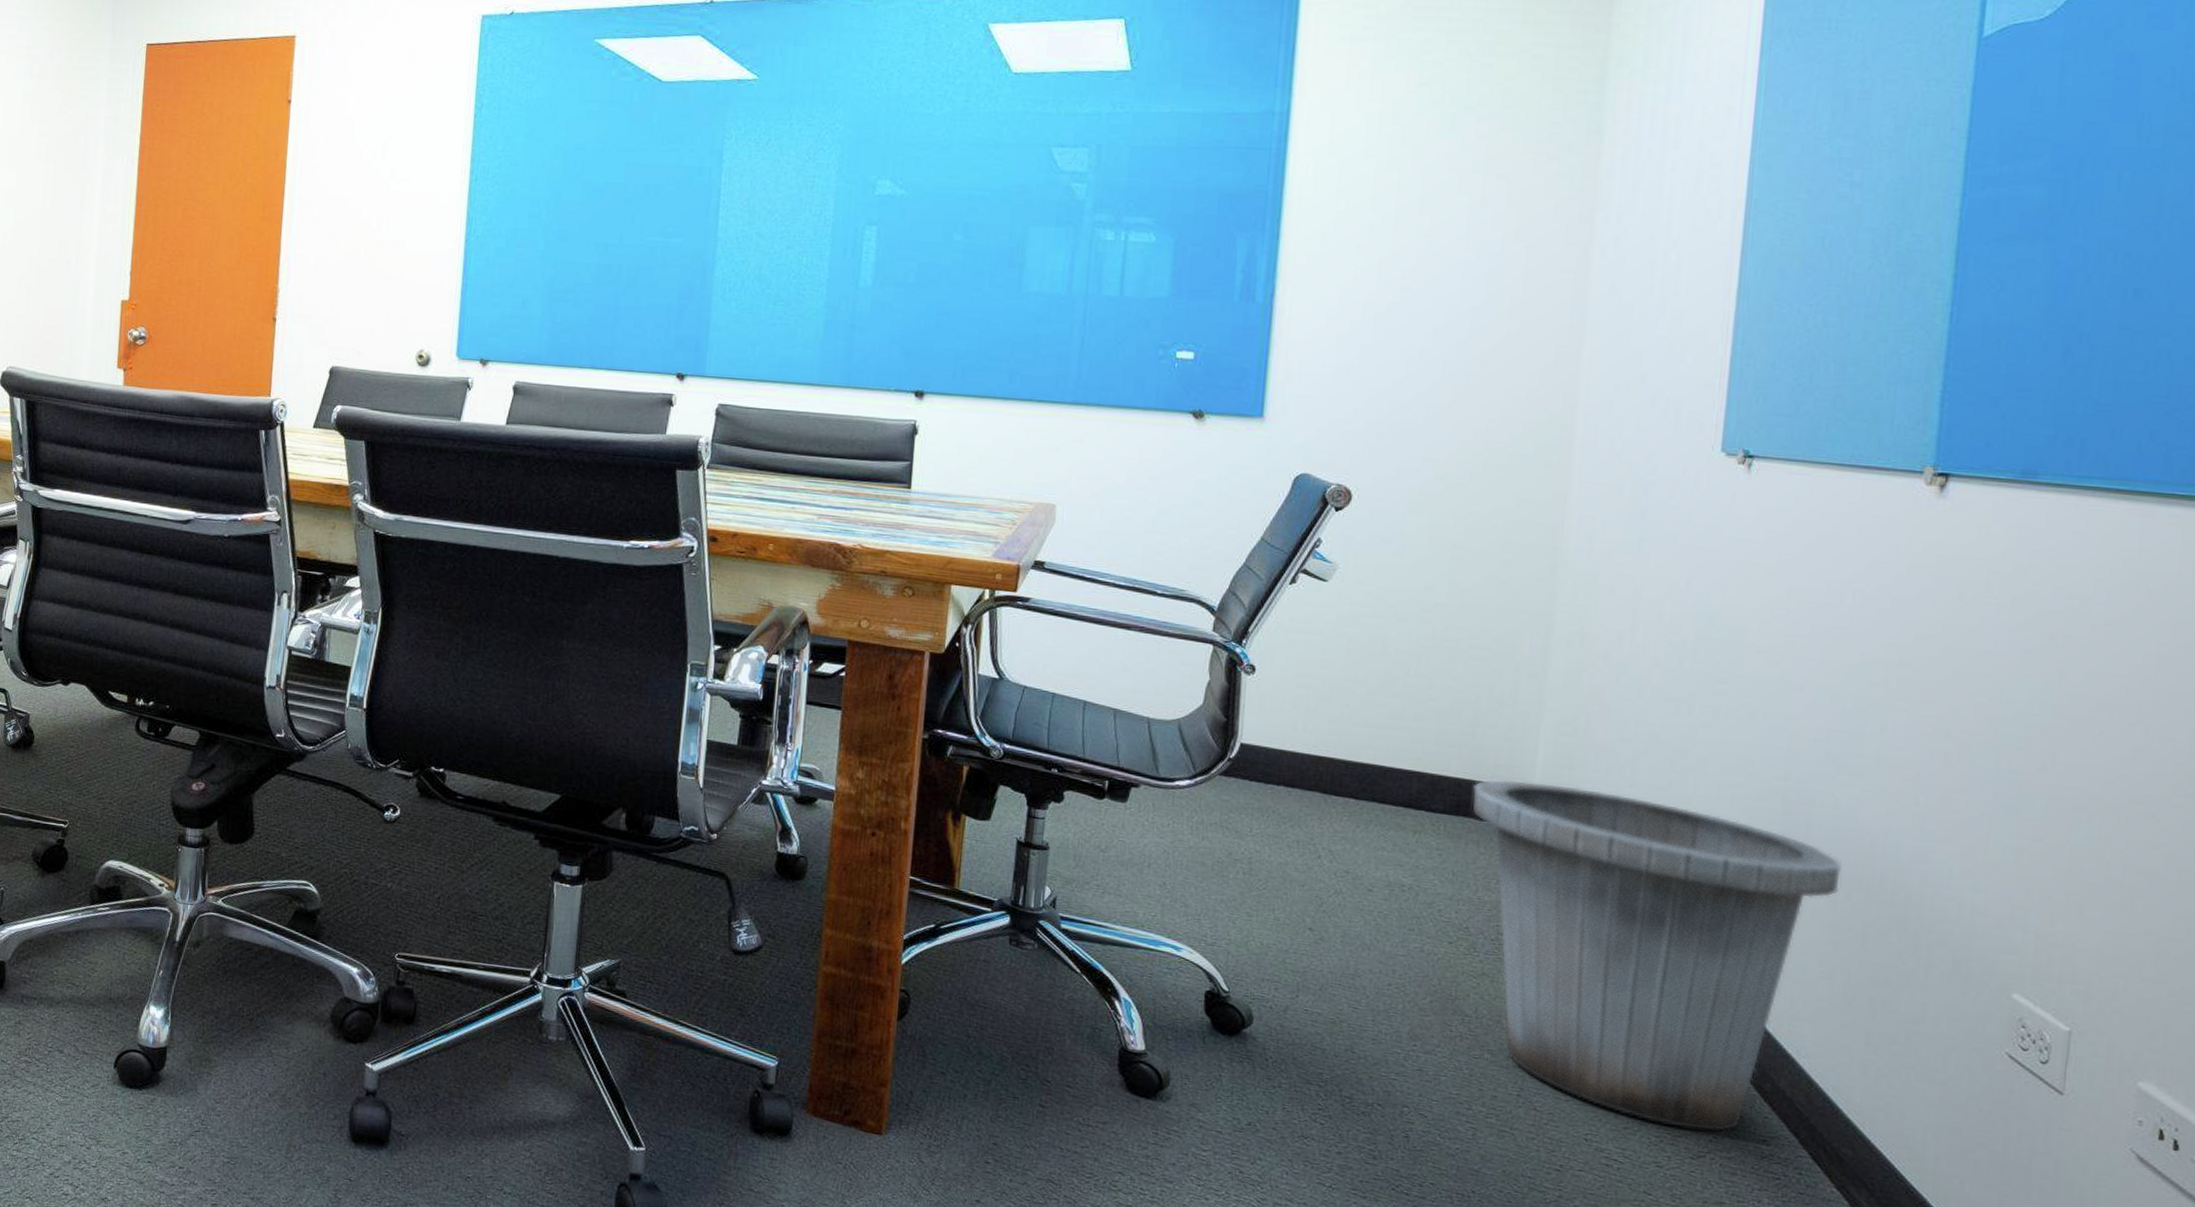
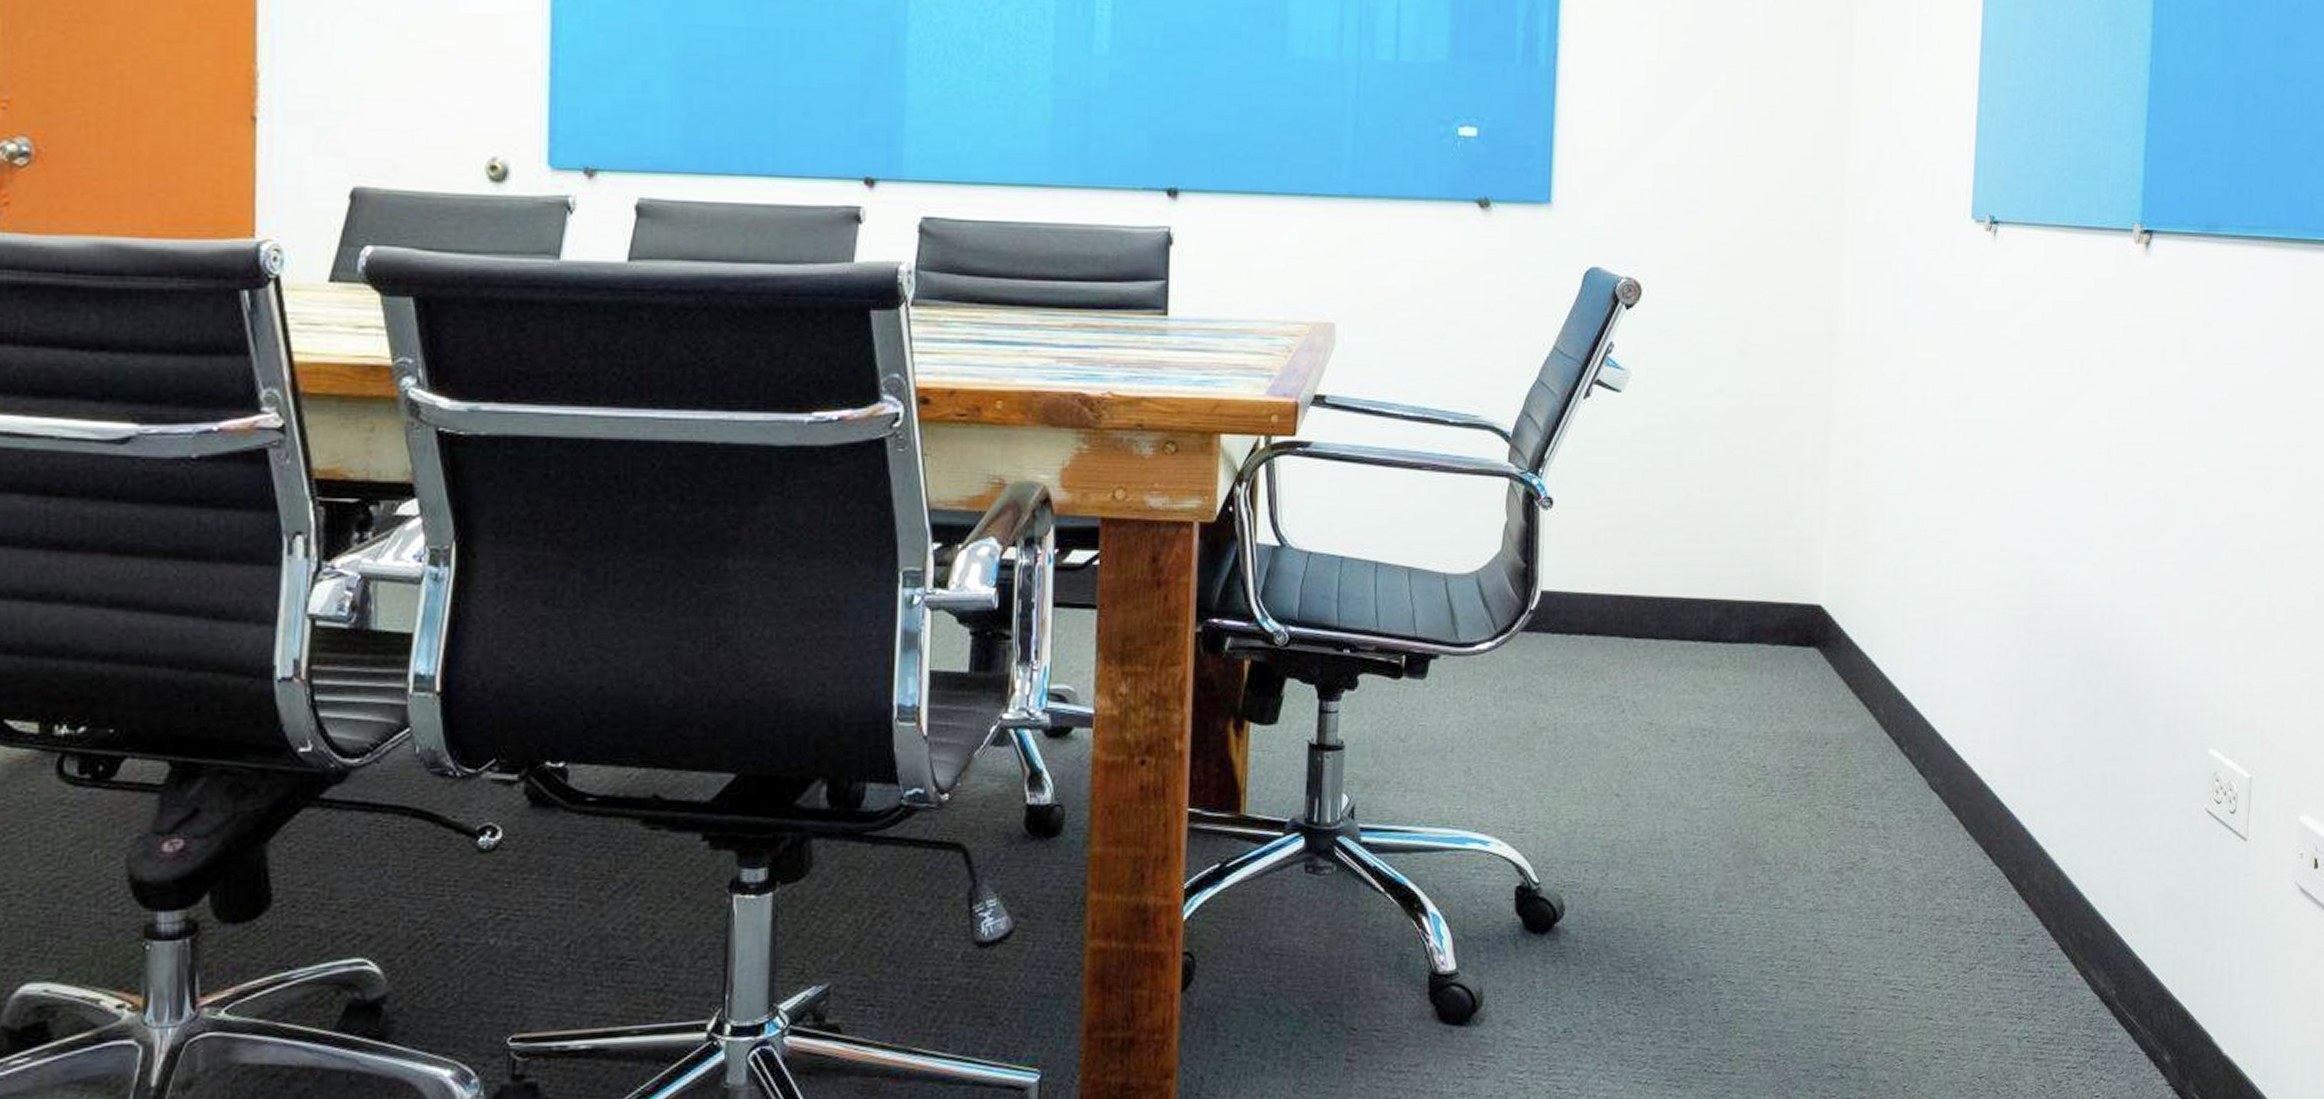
trash can: present [1472,779,1842,1132] -> none [1765,595,2078,942]

